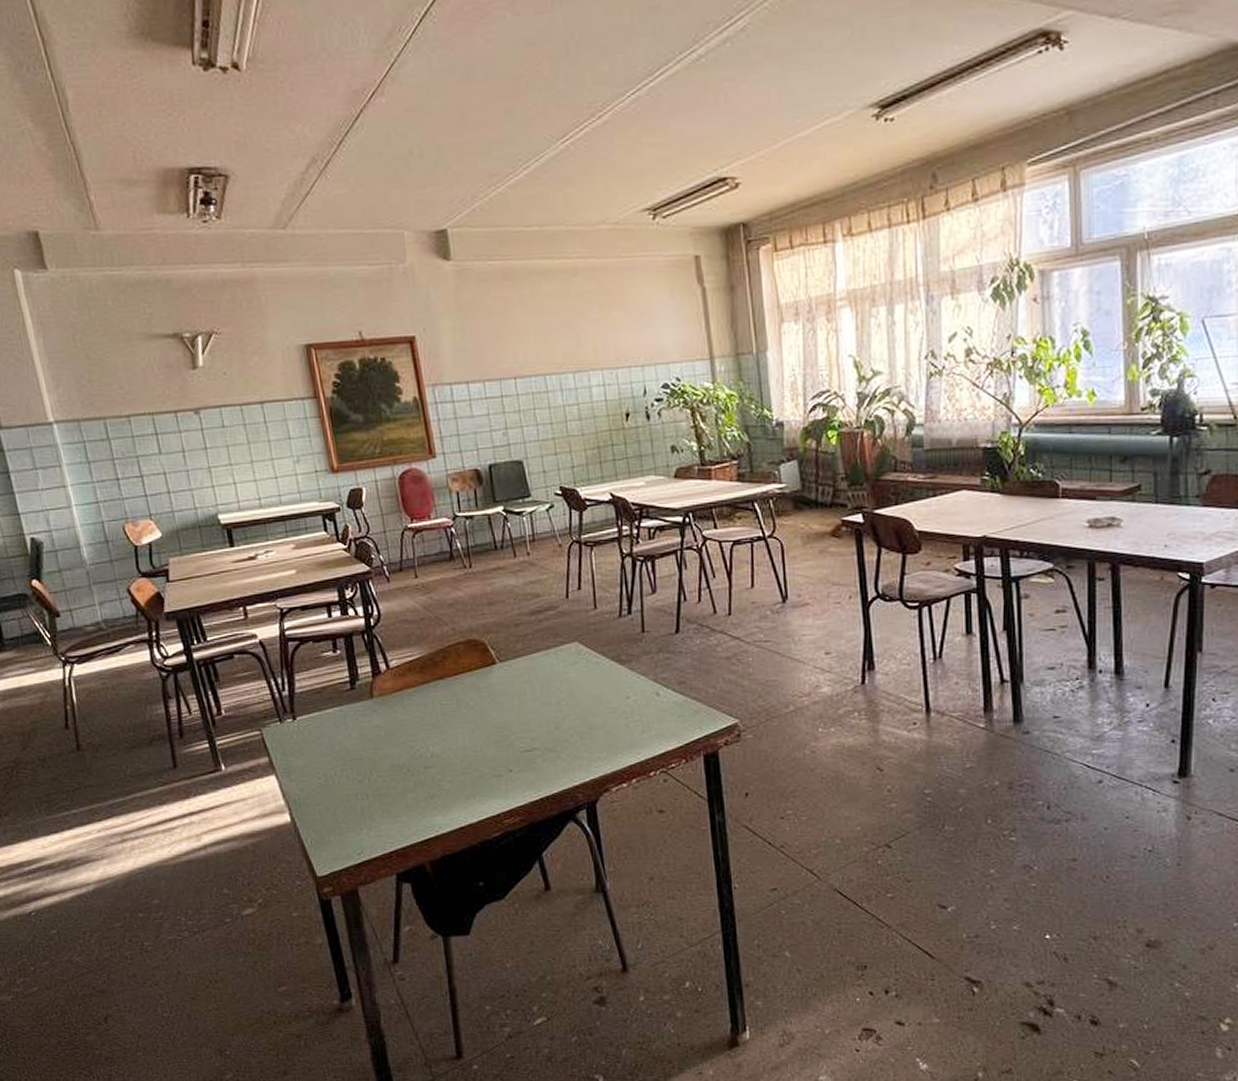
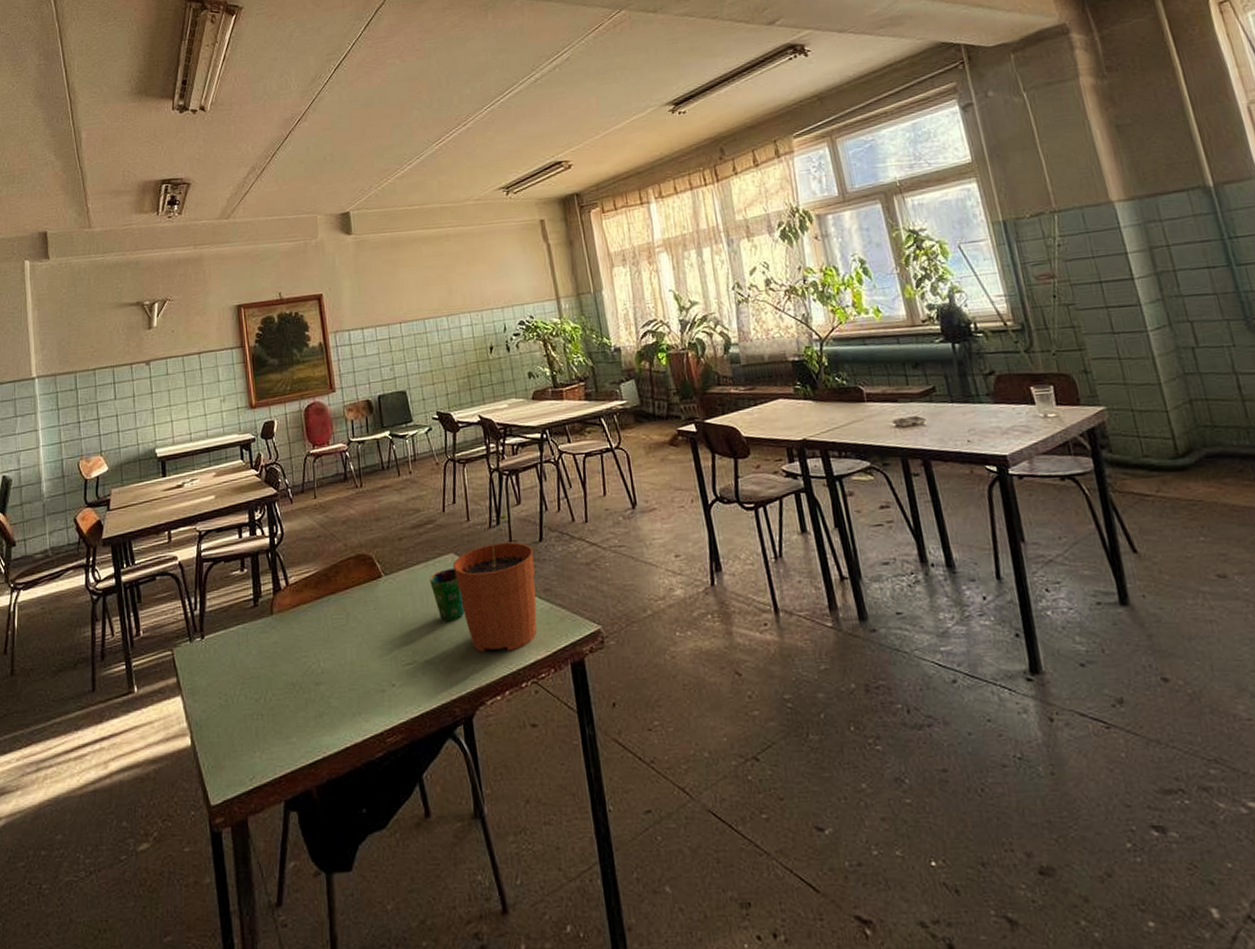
cup: none [549,658,590,711] -> present [429,568,465,622]
plant pot: none [576,601,670,743] -> present [452,512,537,653]

